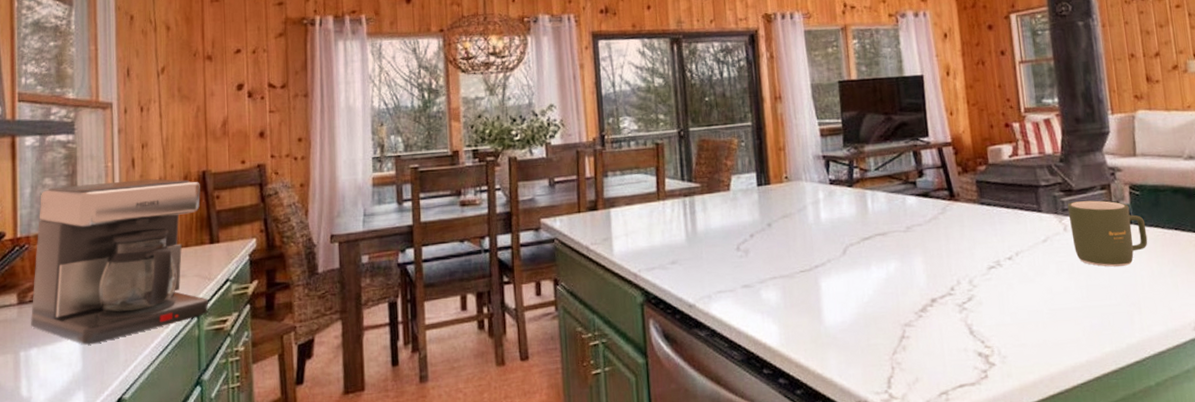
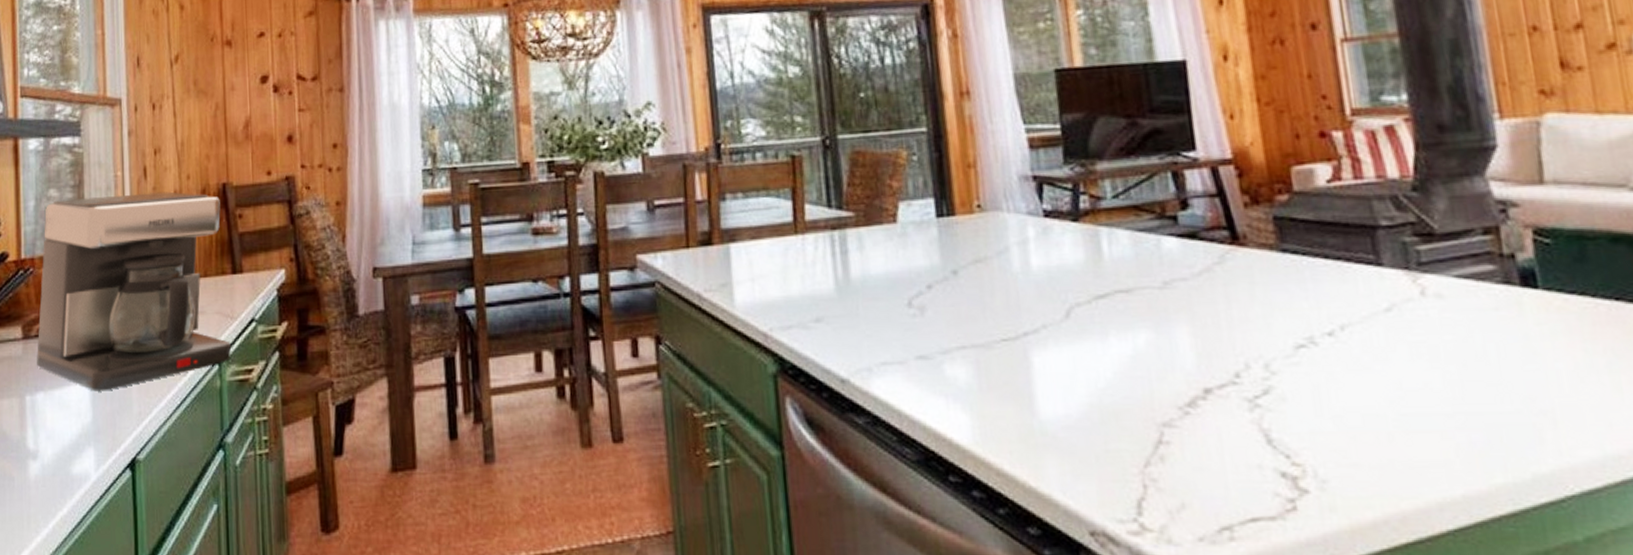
mug: present [1067,200,1148,267] -> none [1425,249,1567,354]

